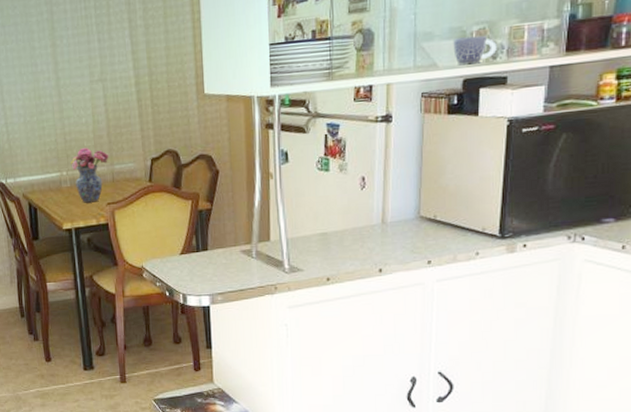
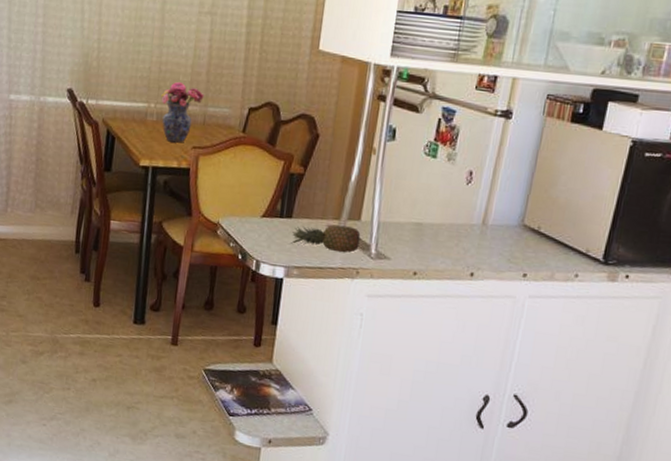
fruit: none [210,248,273,274] -> present [290,225,361,253]
cup: present [453,35,497,65] -> none [587,44,634,75]

